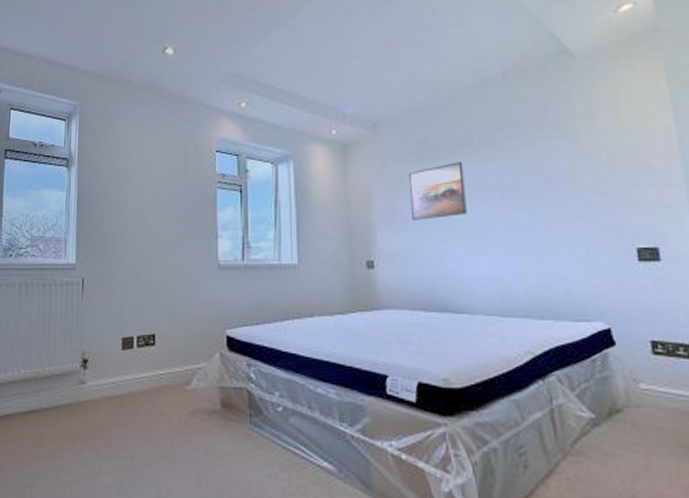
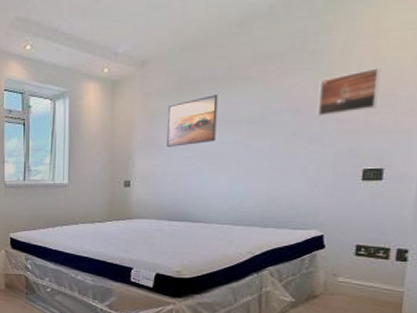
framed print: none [569,137,635,188] -> present [317,68,381,116]

